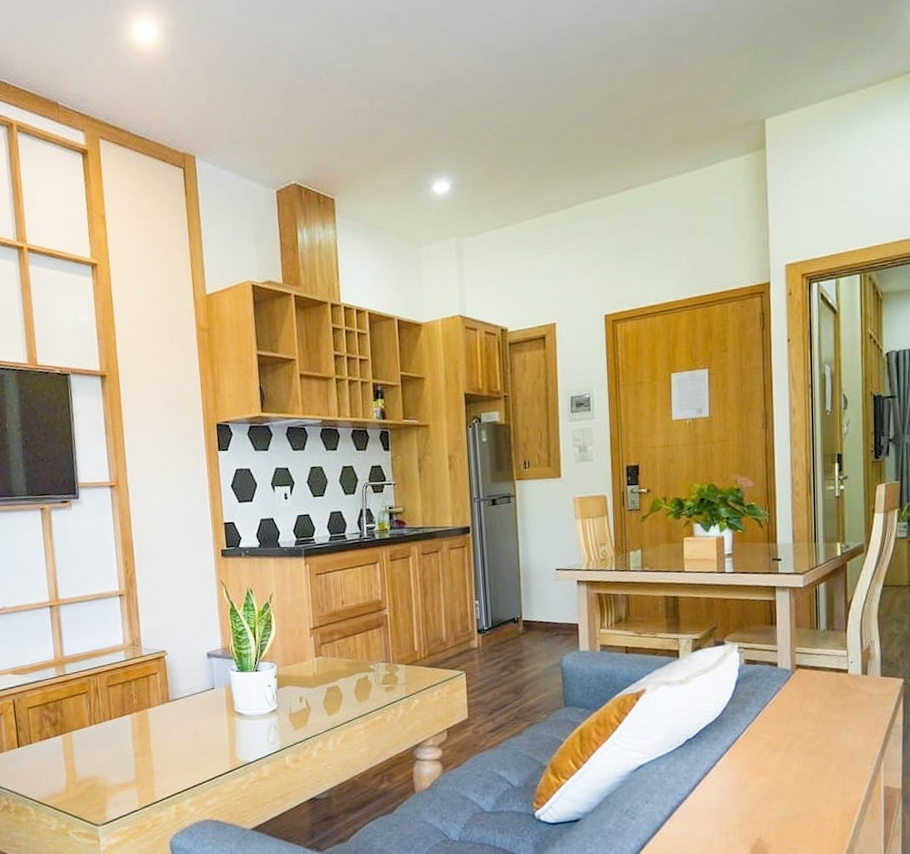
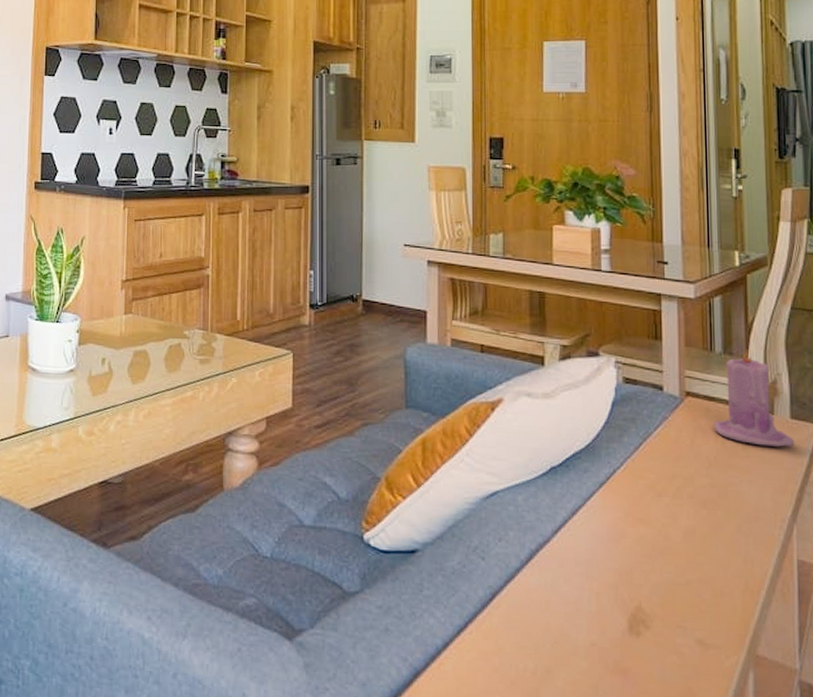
candle: none [819,624,884,701] -> present [714,349,795,447]

